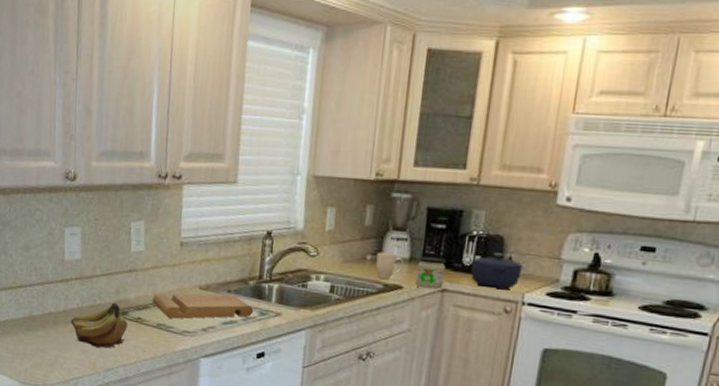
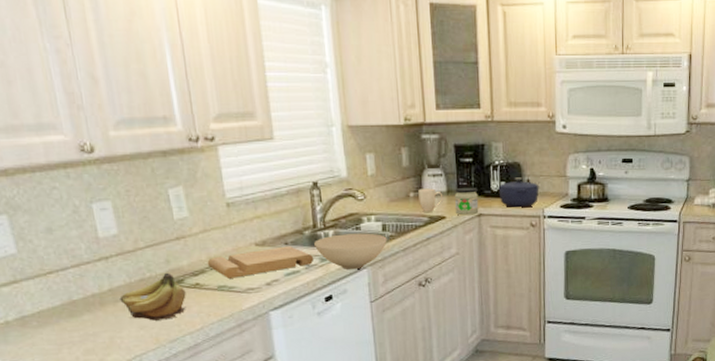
bowl: none [256,289,333,330] -> present [314,233,387,270]

